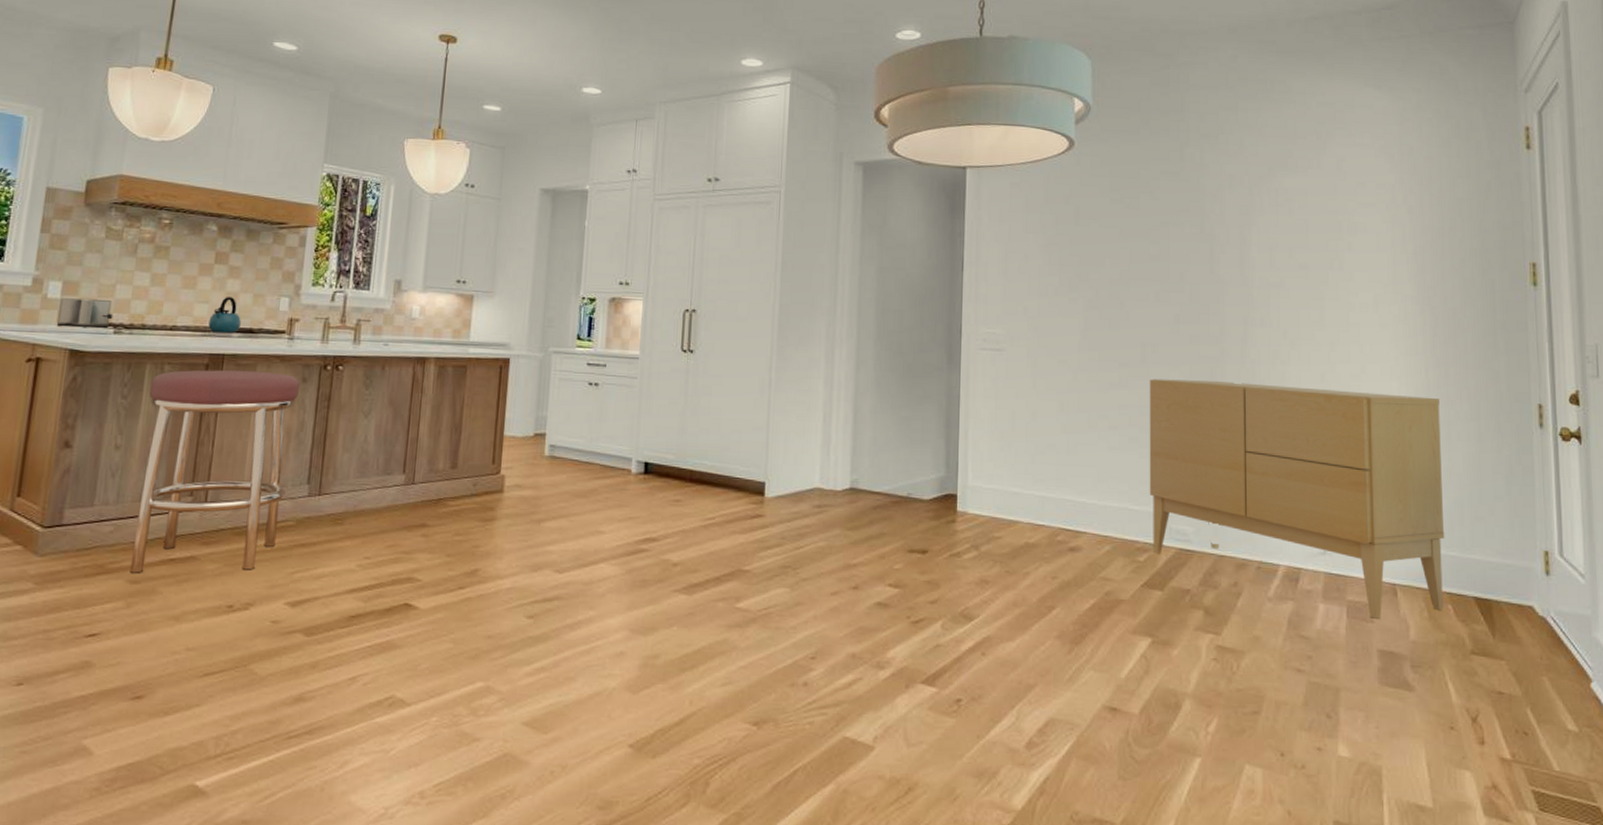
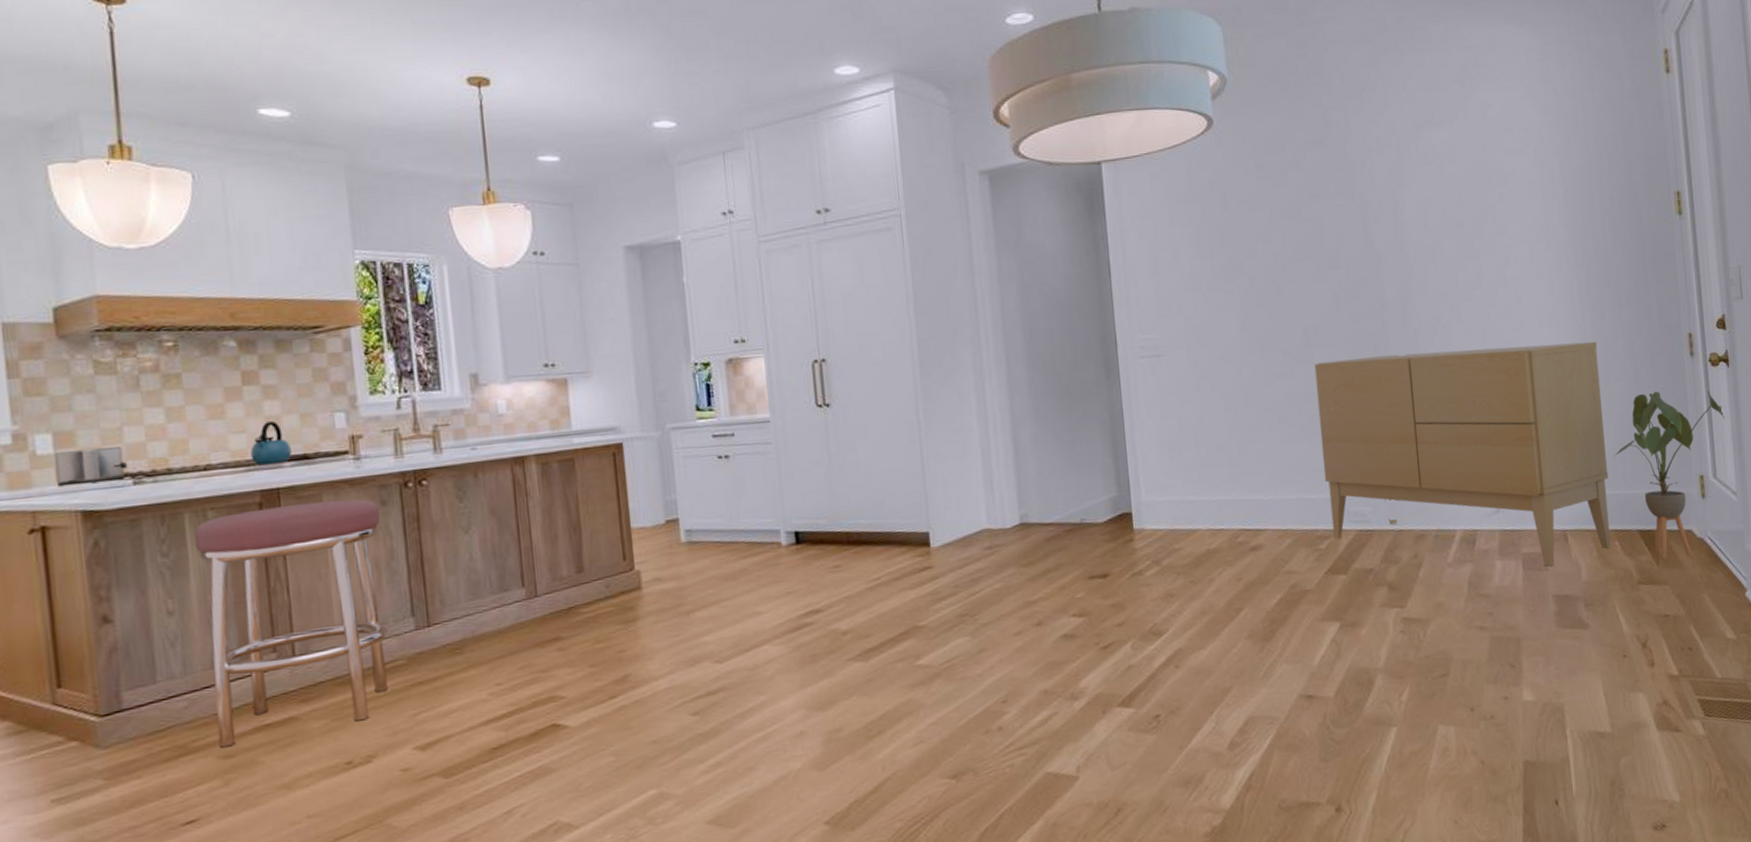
house plant: none [1451,458,1574,634] -> present [1613,391,1724,560]

